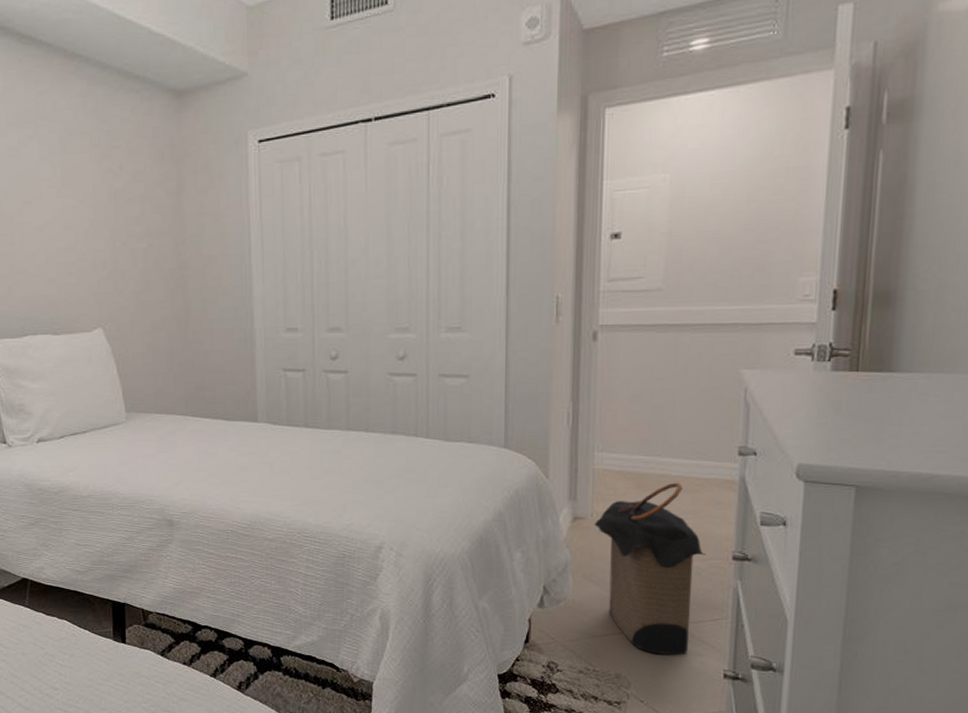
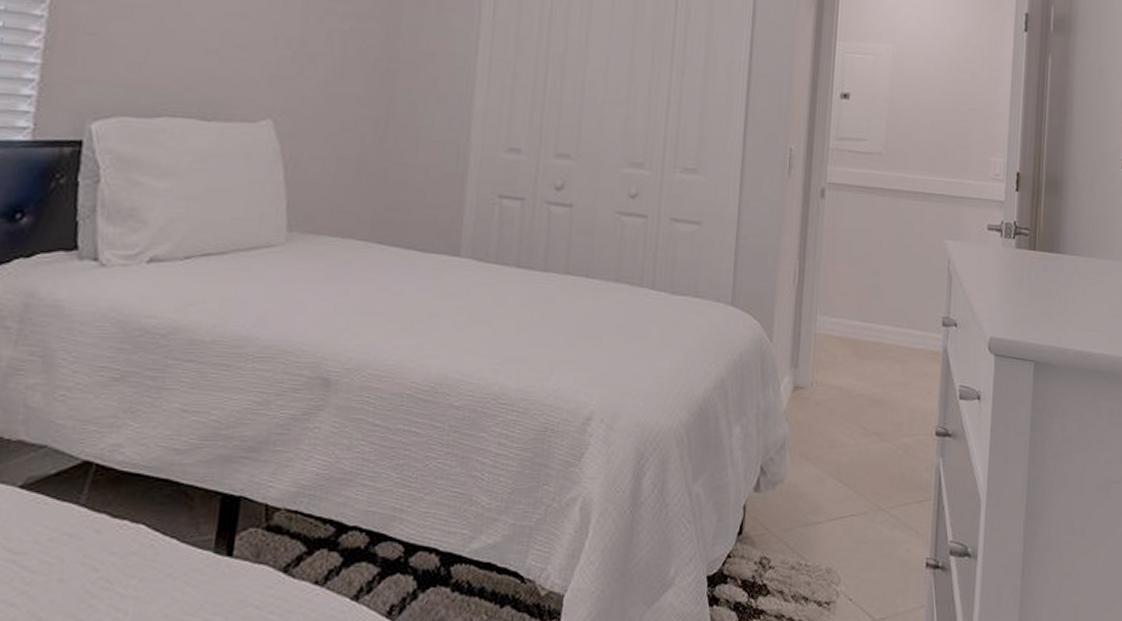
laundry hamper: present [594,482,705,656] -> none [813,351,913,544]

